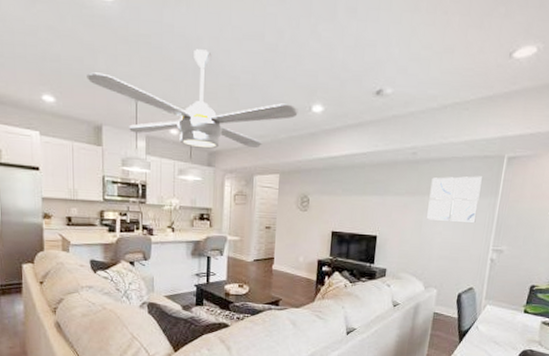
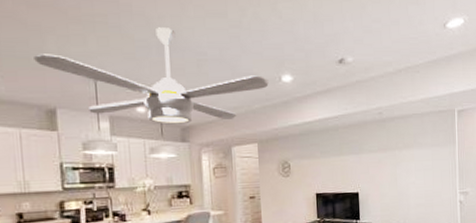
wall art: present [427,176,482,223] -> none [399,129,442,172]

